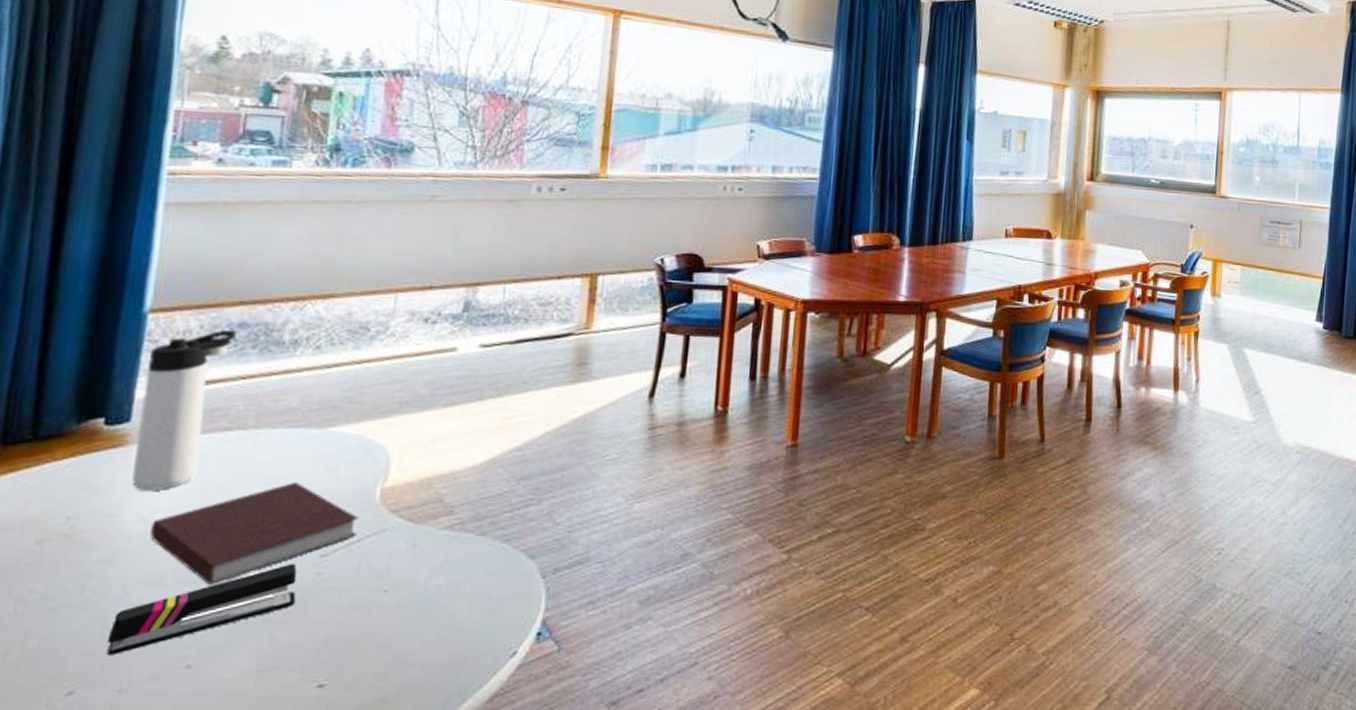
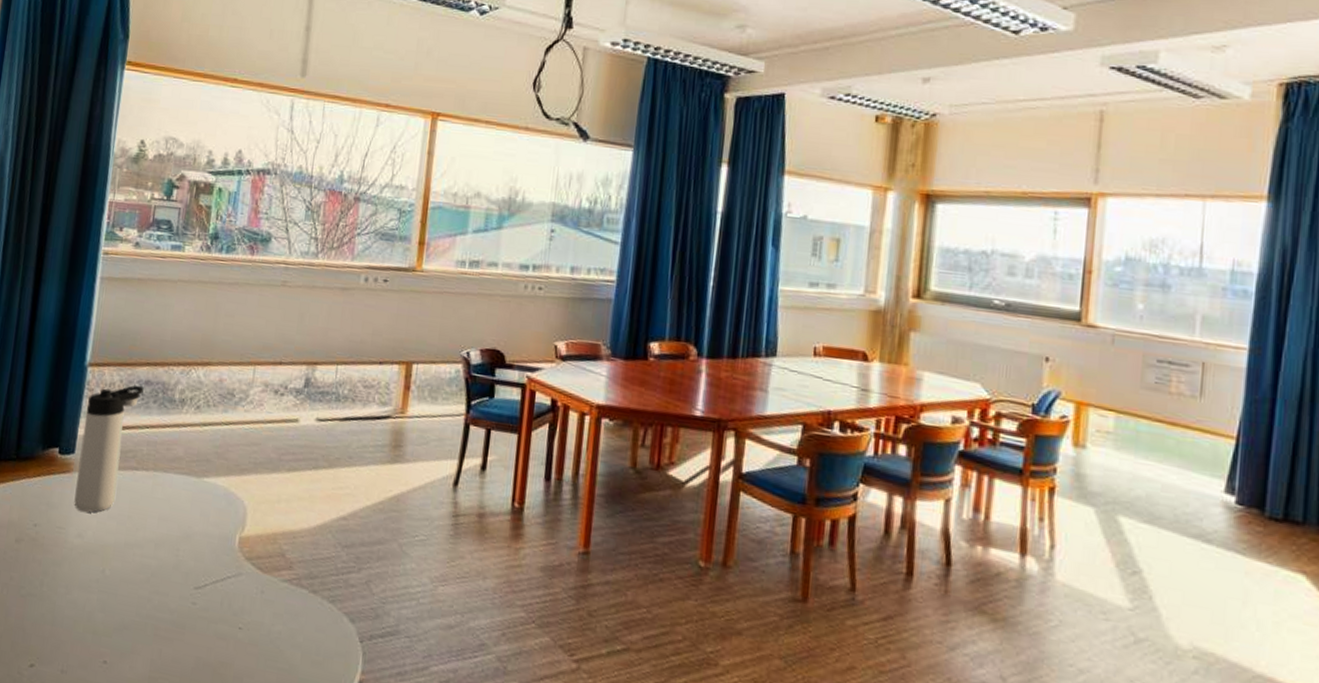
stapler: present [107,563,298,656] -> none [55,590,179,642]
notebook: present [150,481,359,585] -> none [84,520,223,597]

